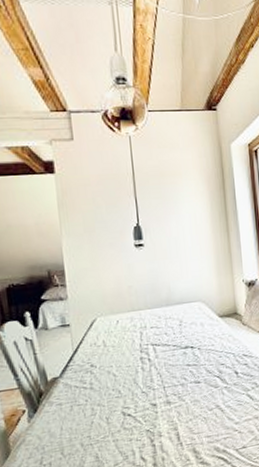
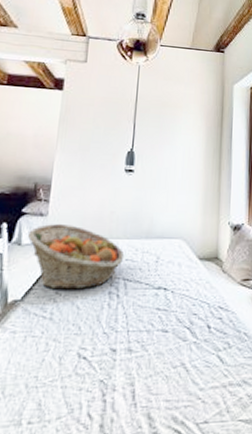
fruit basket: none [52,304,149,363] -> present [27,223,125,290]

